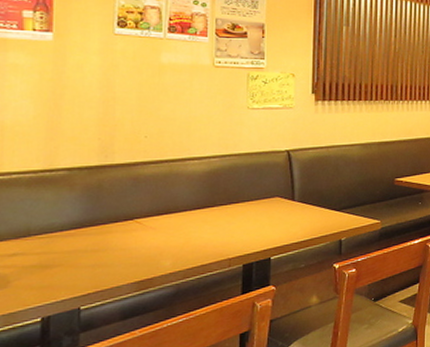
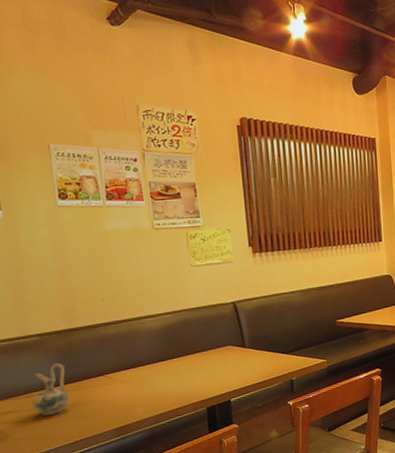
ceramic pitcher: none [45,202,90,261] -> present [32,363,69,416]

